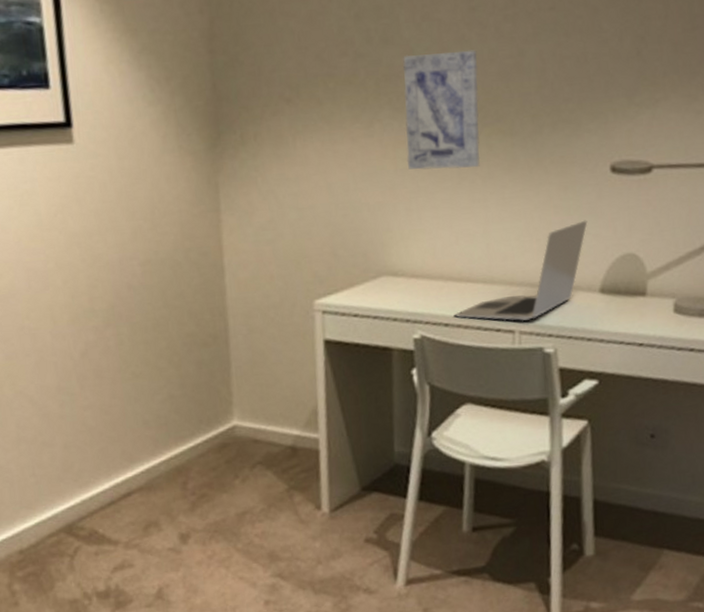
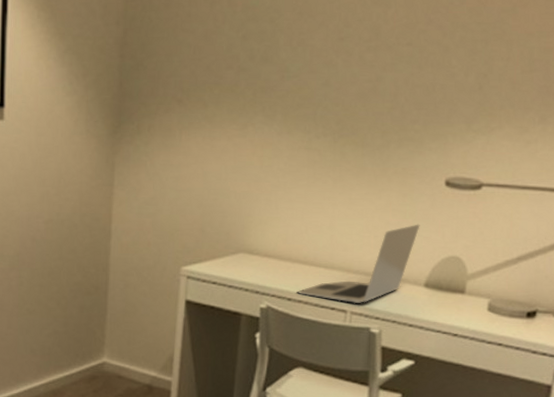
wall art: present [403,49,481,170] -> none [271,72,341,171]

